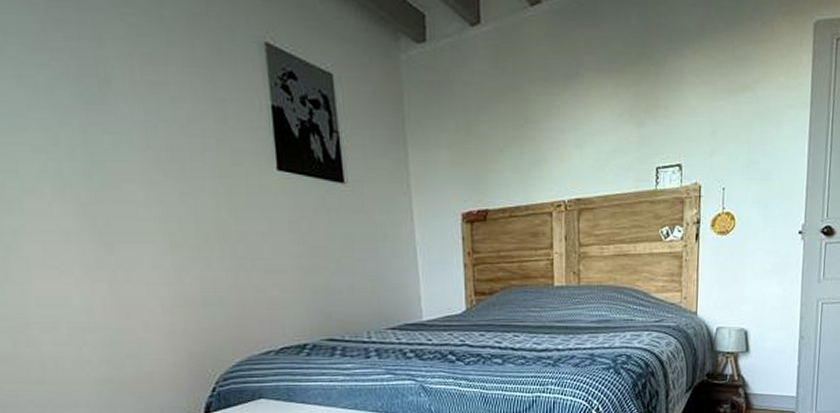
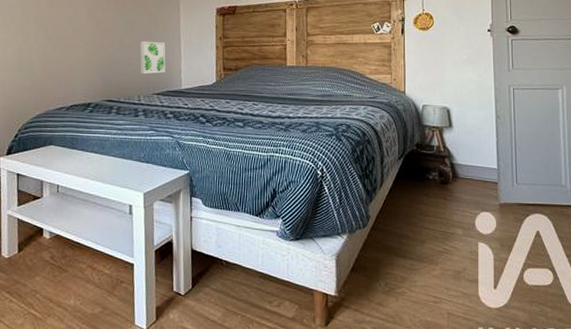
wall art: none [363,260,400,304] -> present [140,41,166,74]

